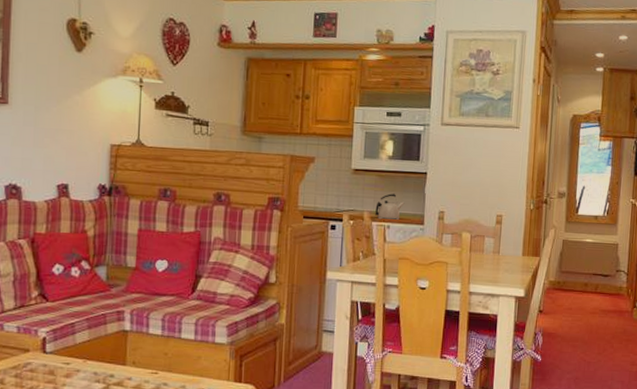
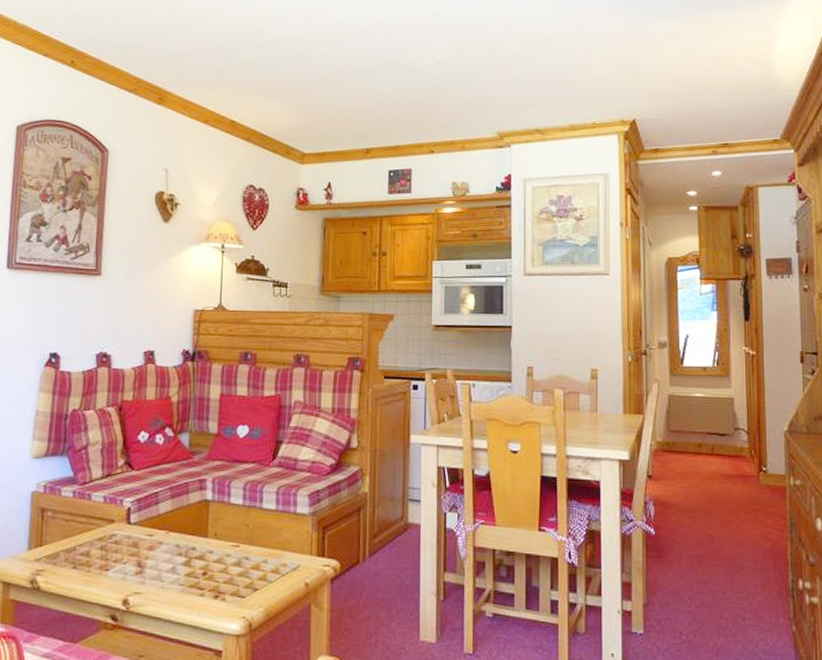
kettle: present [375,193,405,221] -> none [459,350,490,378]

